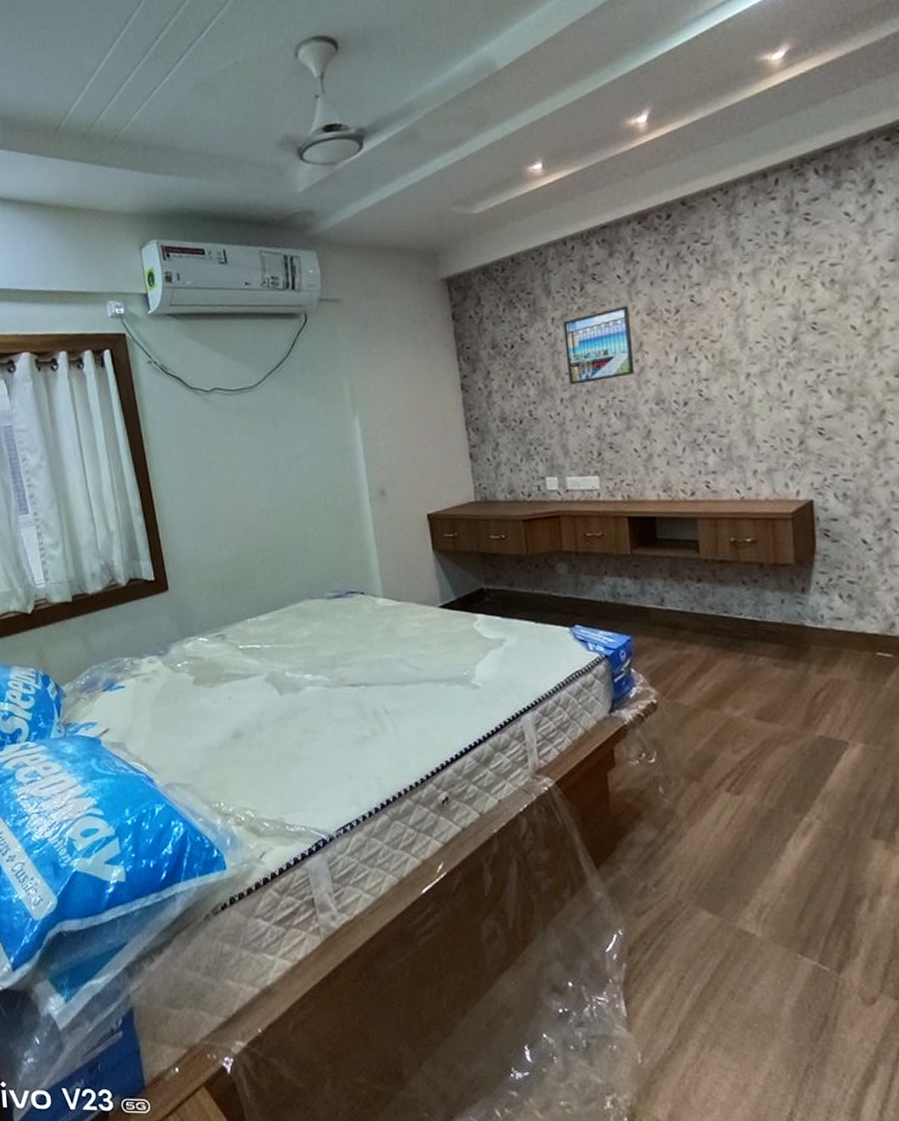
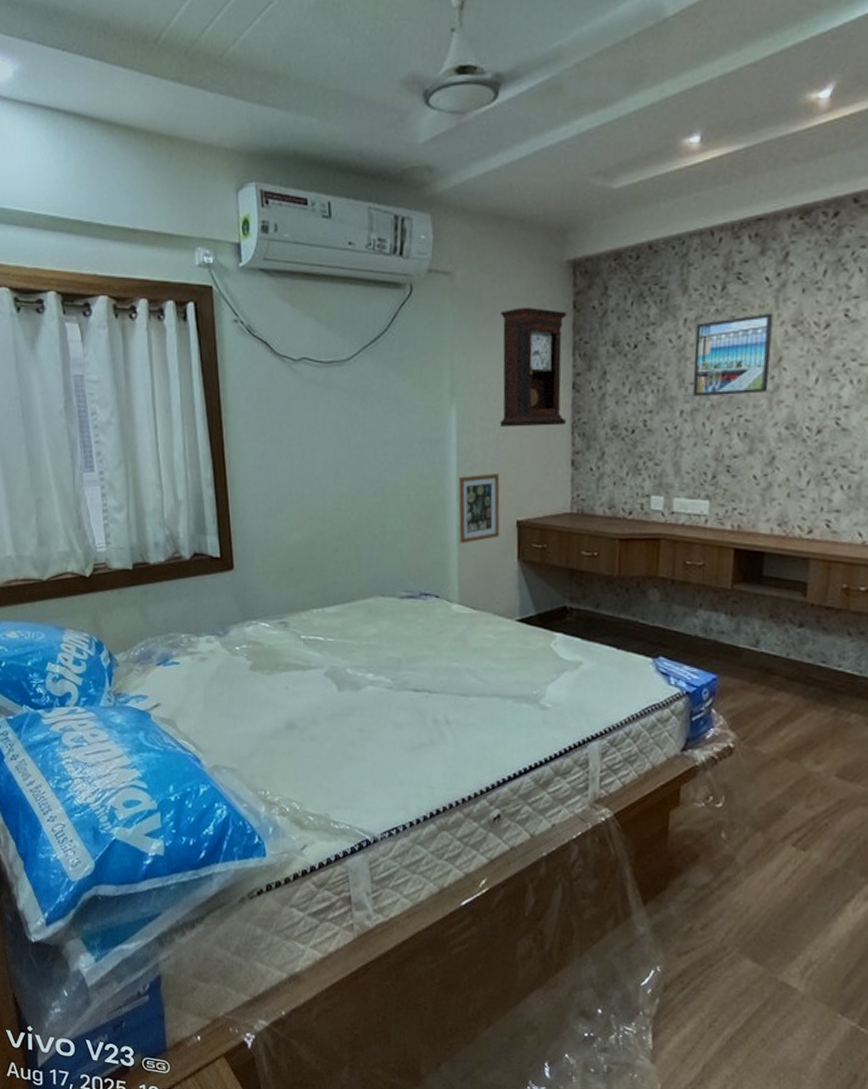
picture frame: none [370,473,414,541] -> present [458,473,500,543]
pendulum clock: none [388,322,461,431] -> present [499,307,567,427]

